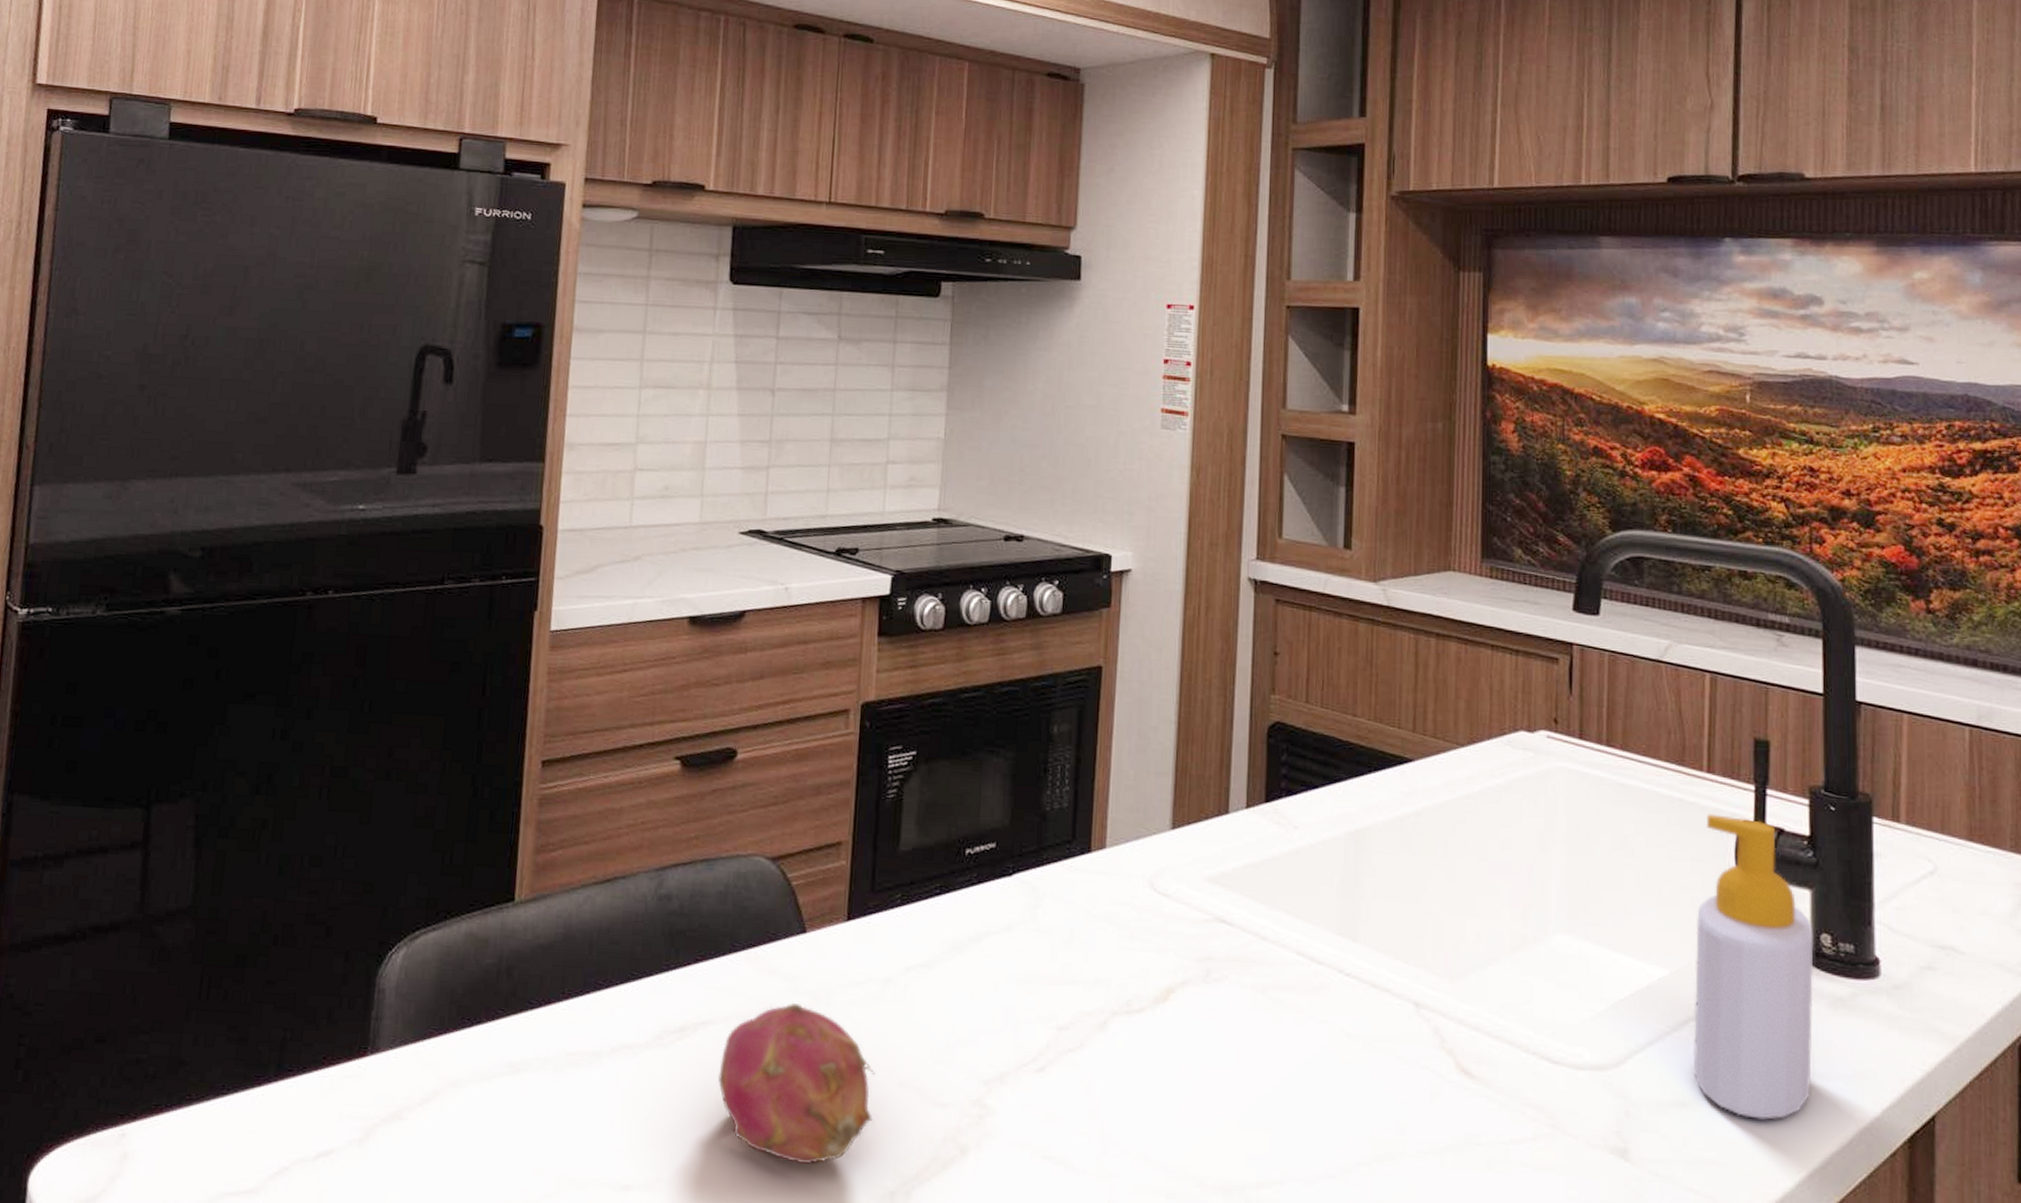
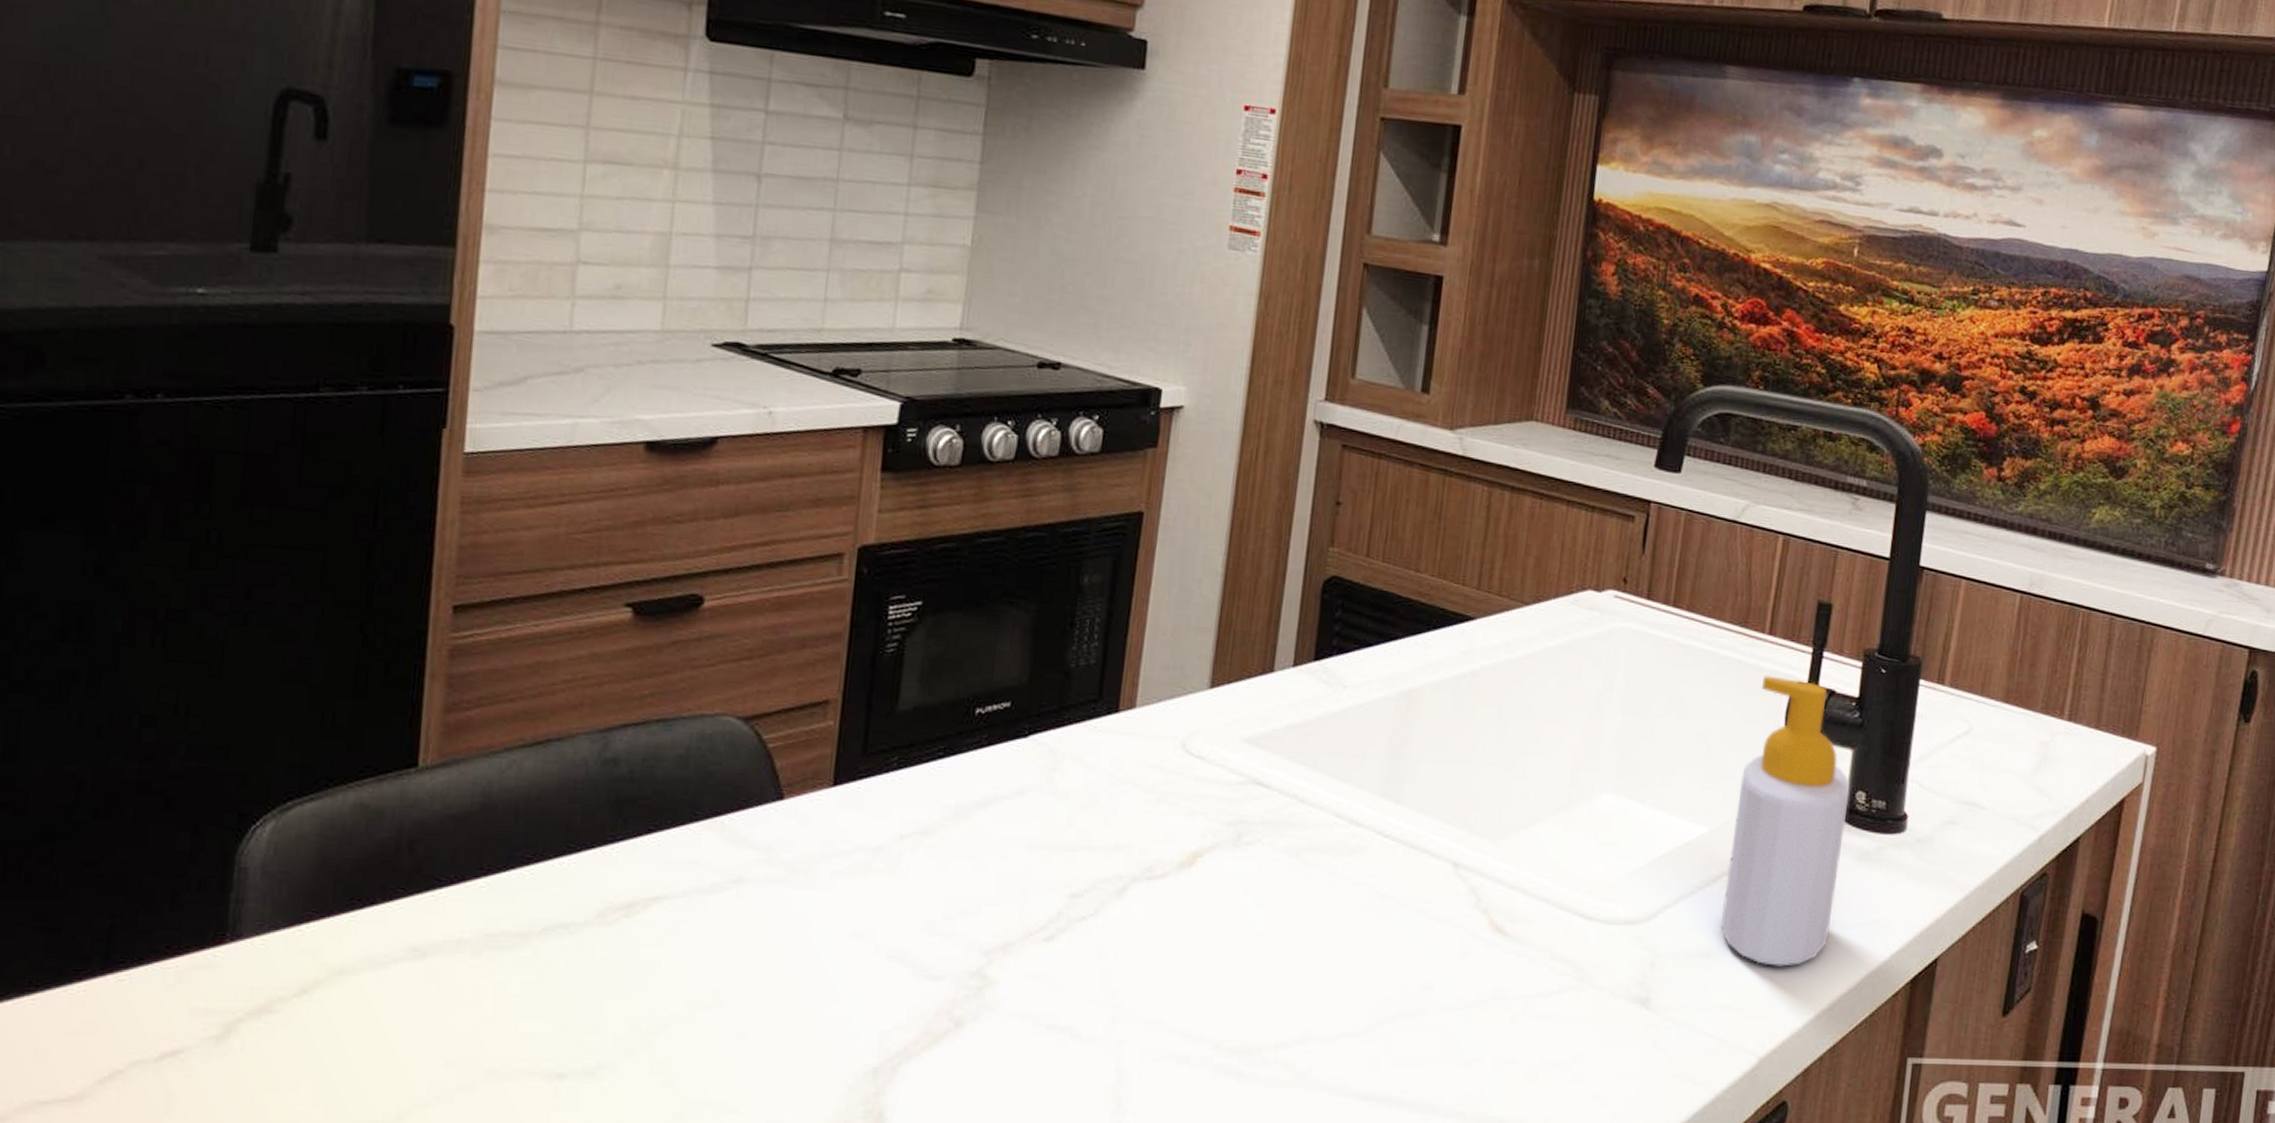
fruit: present [718,1002,875,1164] -> none [673,874,861,1043]

